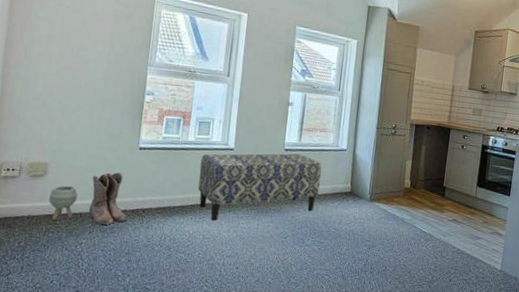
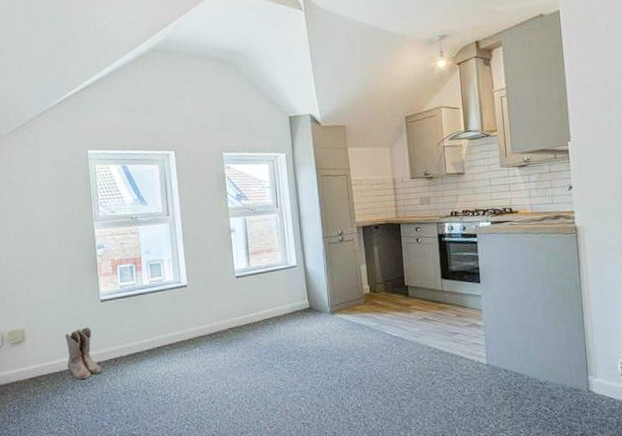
planter: present [49,185,78,221] -> none [31,347,55,383]
bench: present [197,153,322,221] -> none [158,279,278,359]

